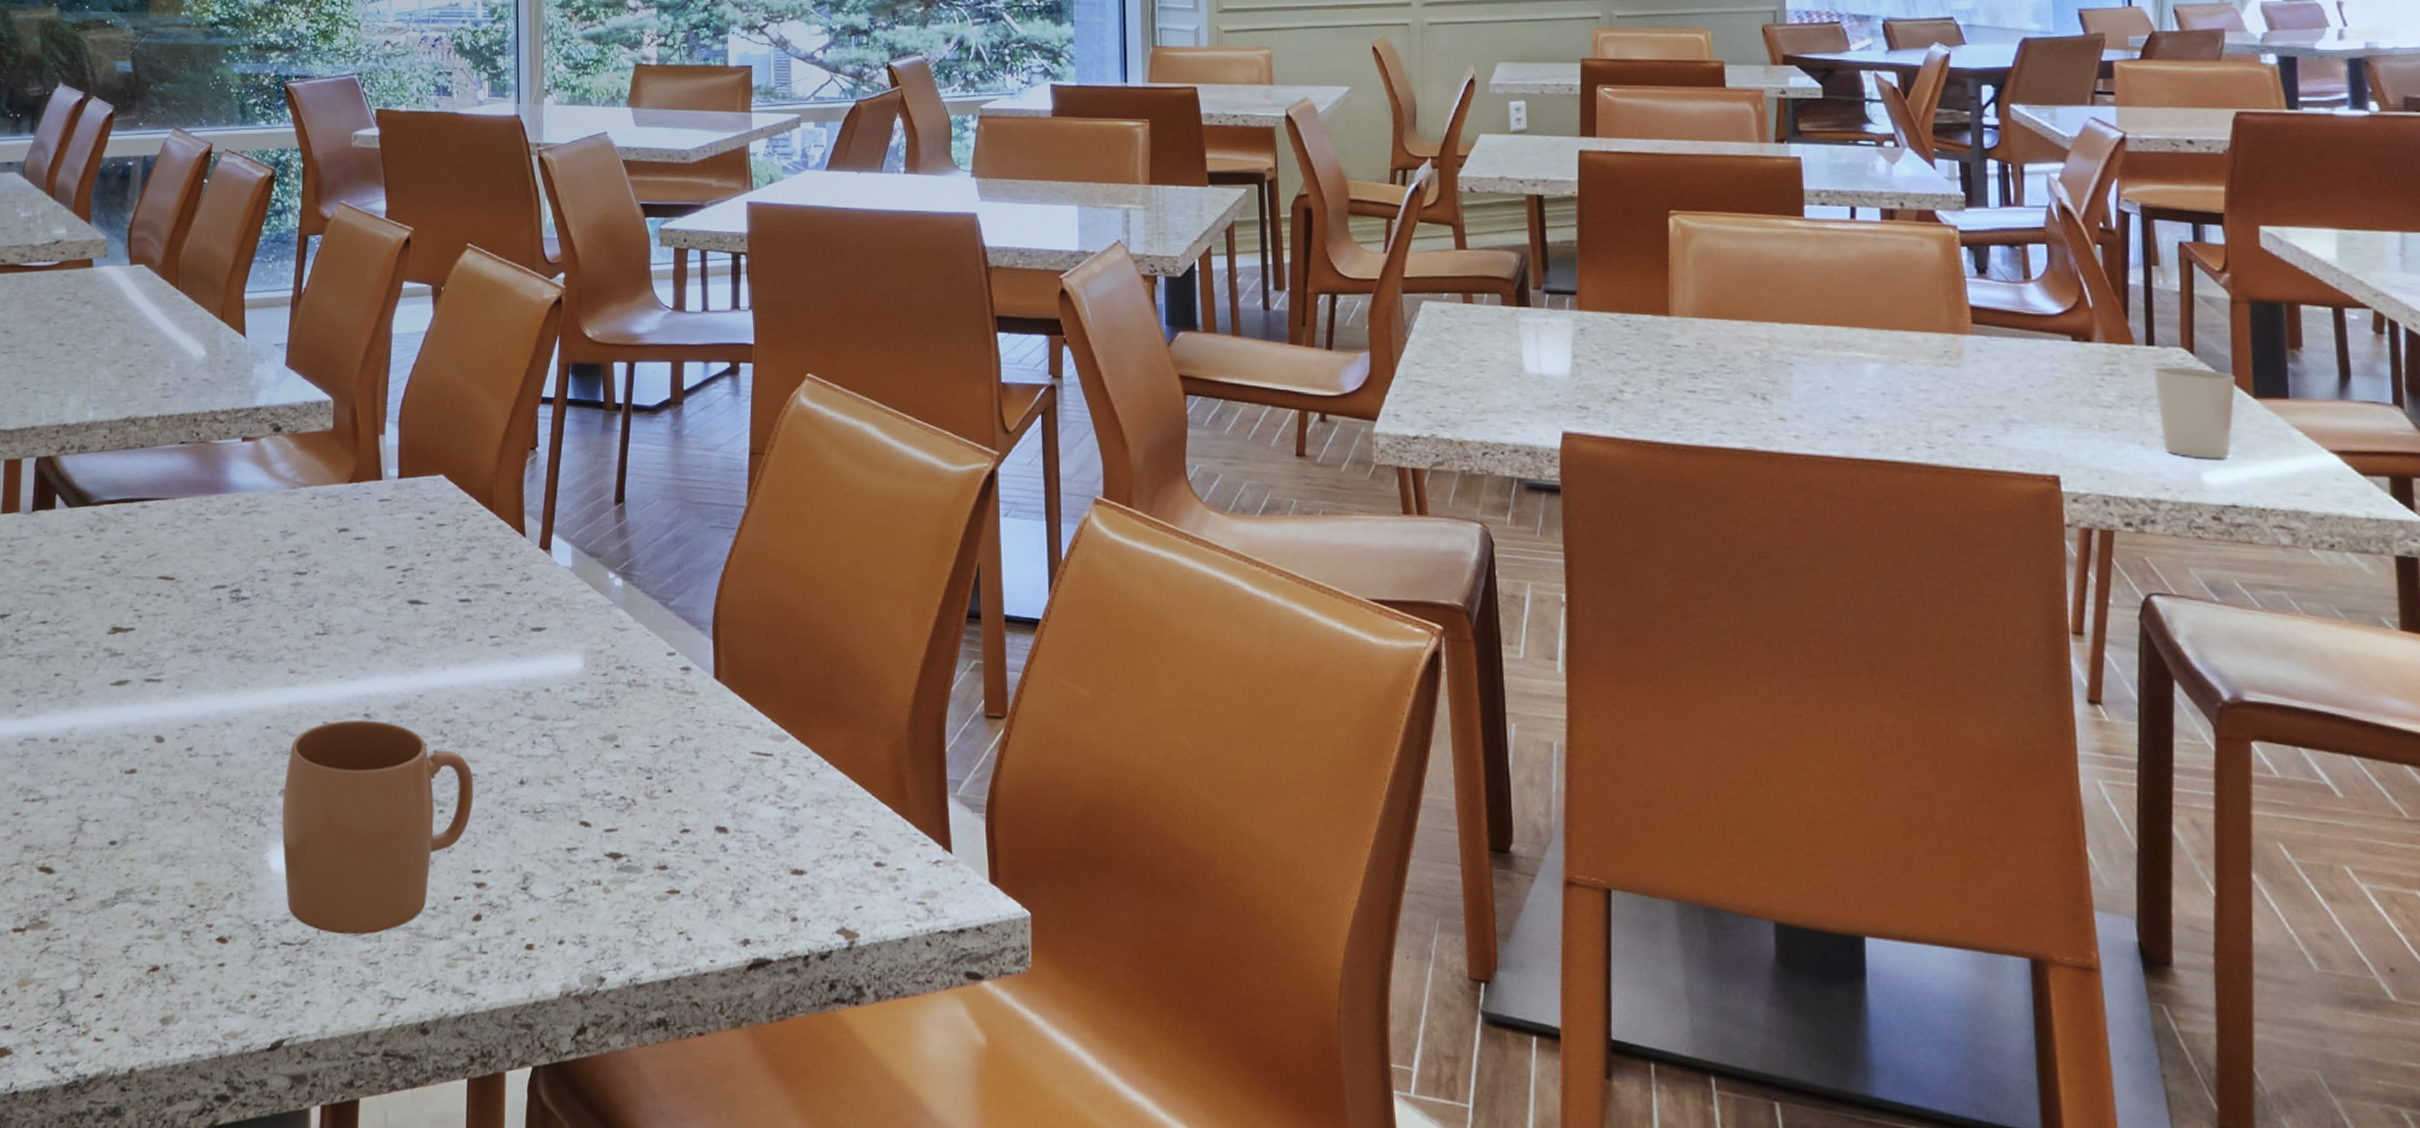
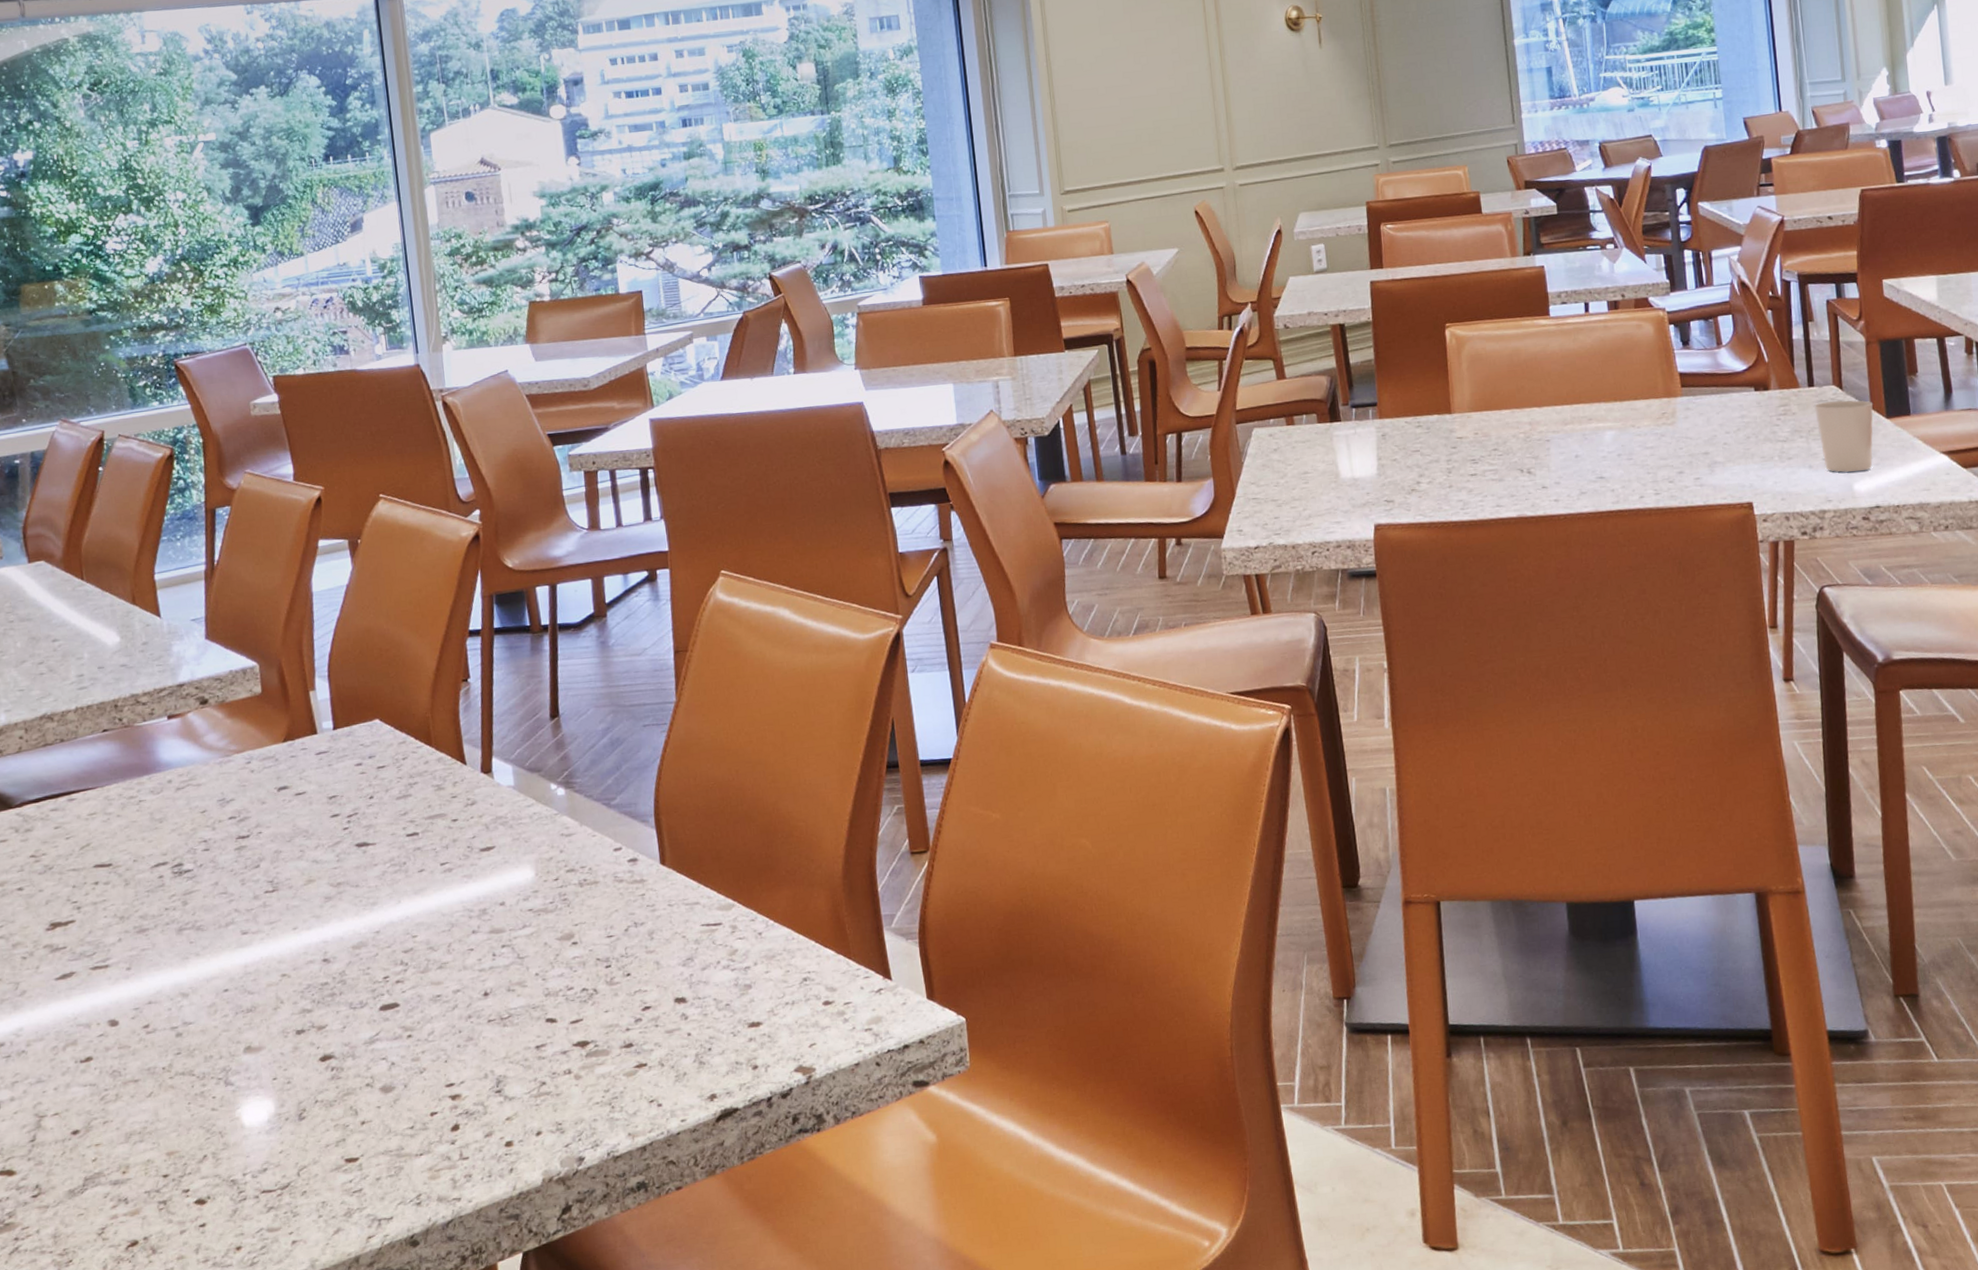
mug: present [282,720,474,935] -> none [248,963,440,1172]

